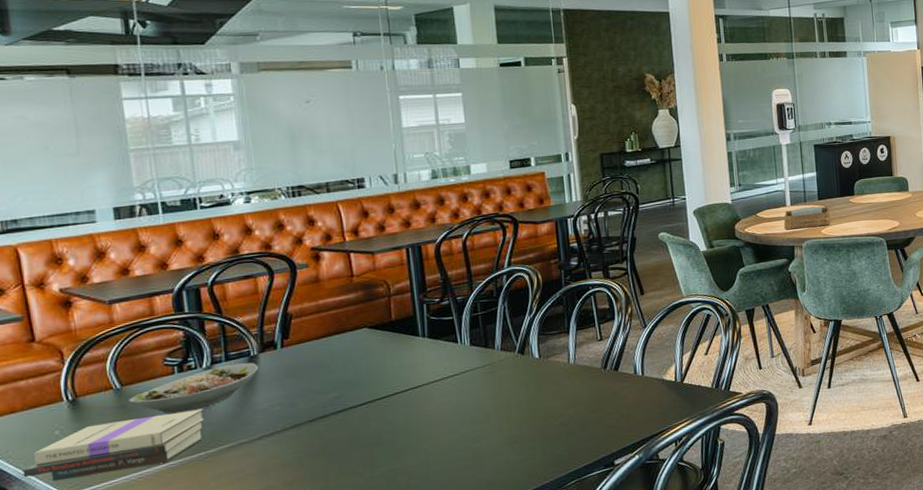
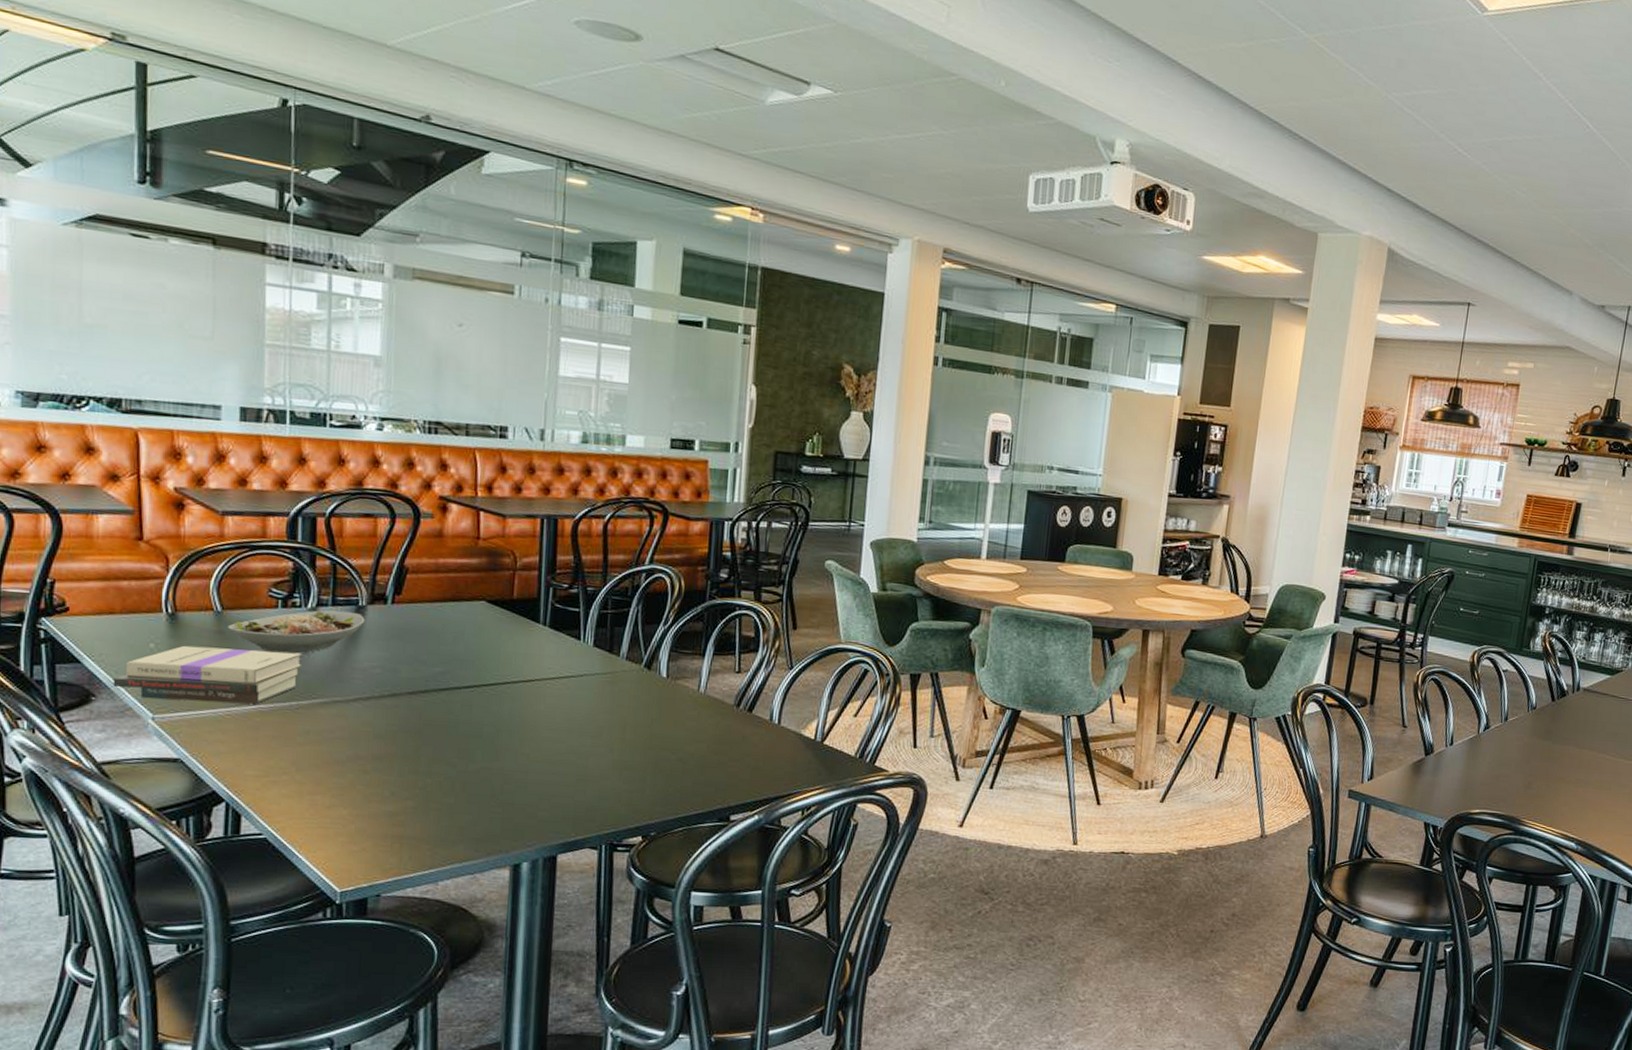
napkin holder: present [784,206,830,230] -> none [974,564,1032,593]

